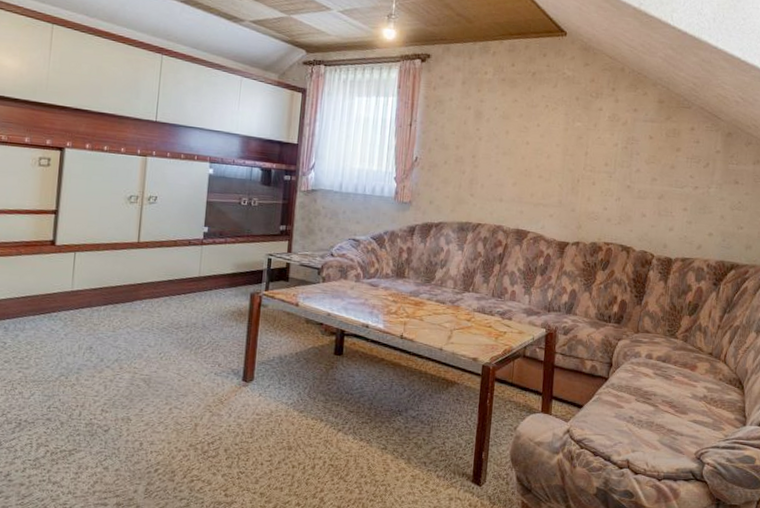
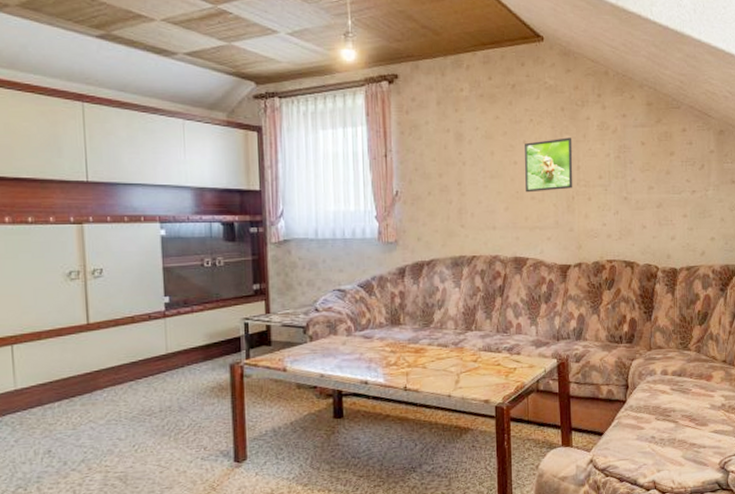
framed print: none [534,124,584,172] -> present [524,137,573,193]

